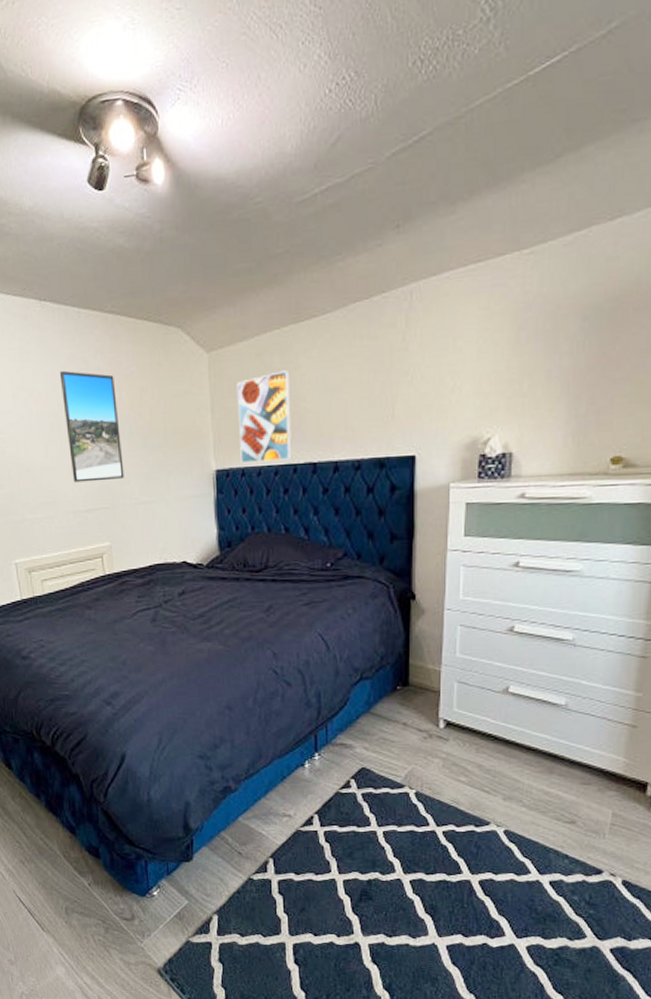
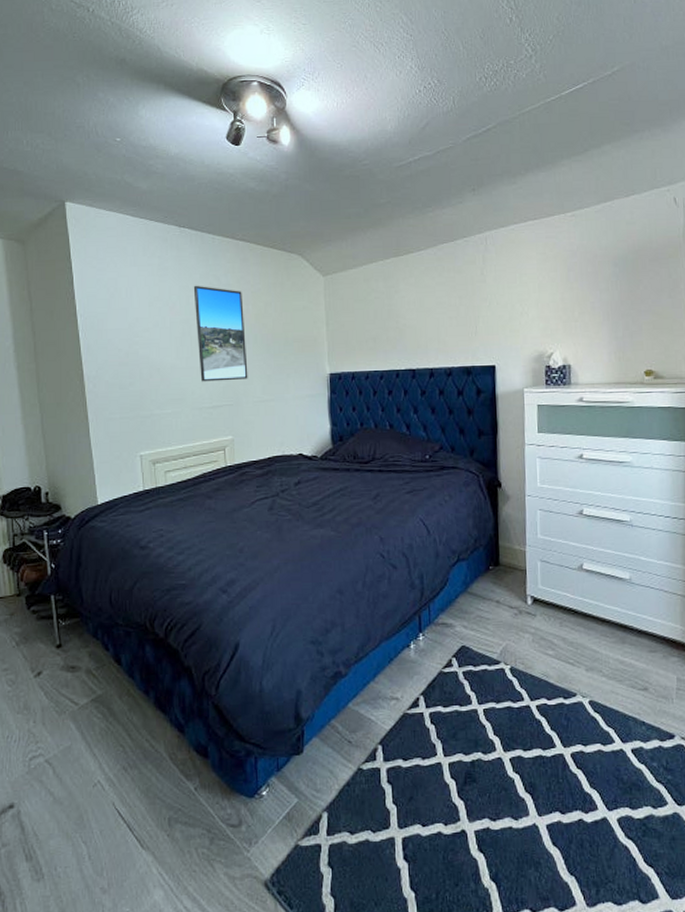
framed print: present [236,370,292,464] -> none [348,293,395,369]

